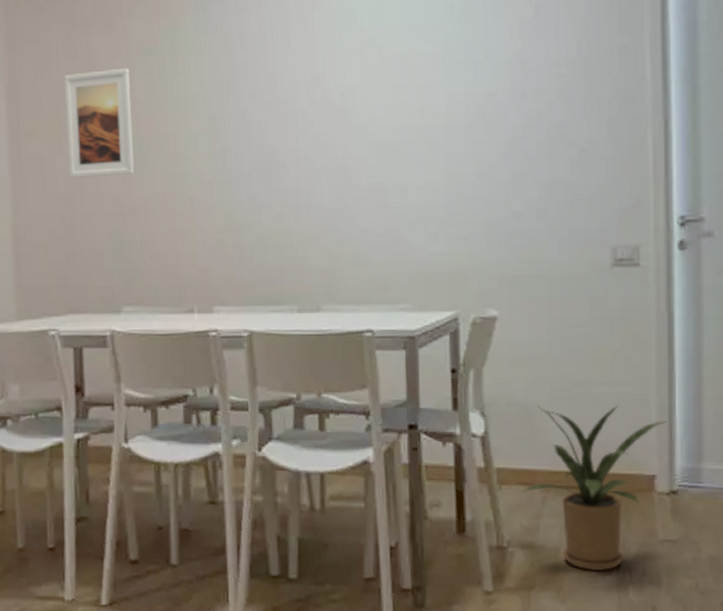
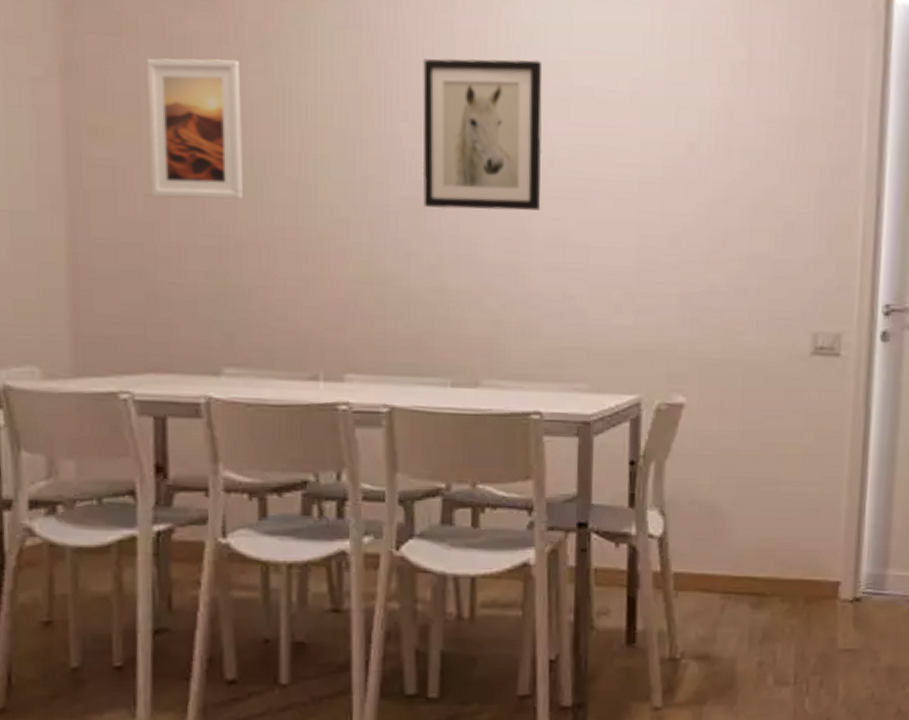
wall art: none [265,39,365,167] -> present [422,58,543,211]
house plant: present [520,404,668,572] -> none [698,503,857,683]

